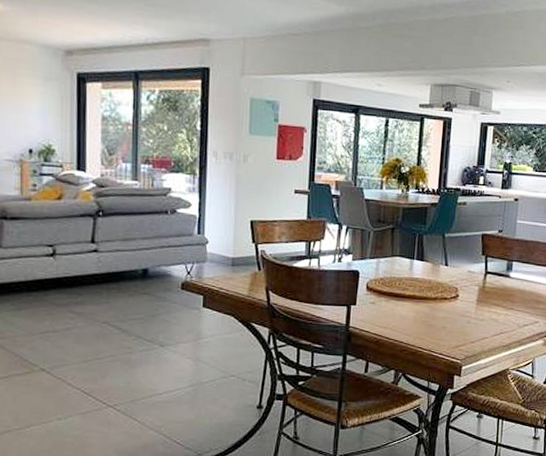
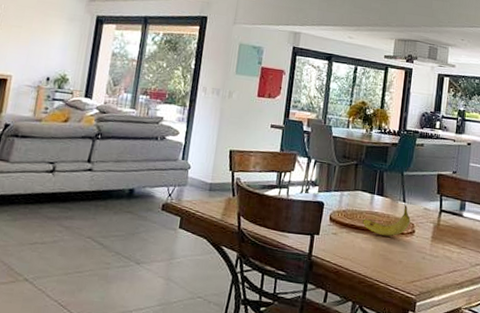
fruit: none [402,268,454,303] -> present [362,204,411,237]

